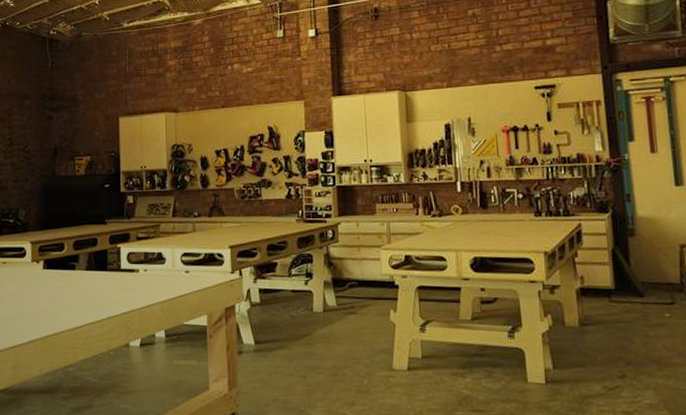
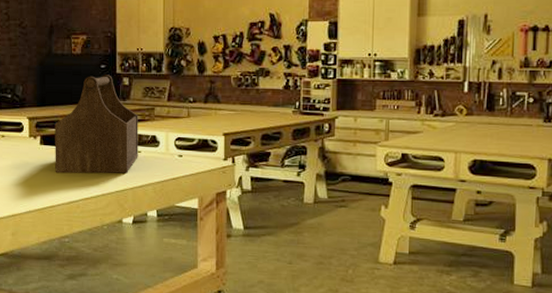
tool box: none [58,194,144,298] -> present [55,75,138,174]

